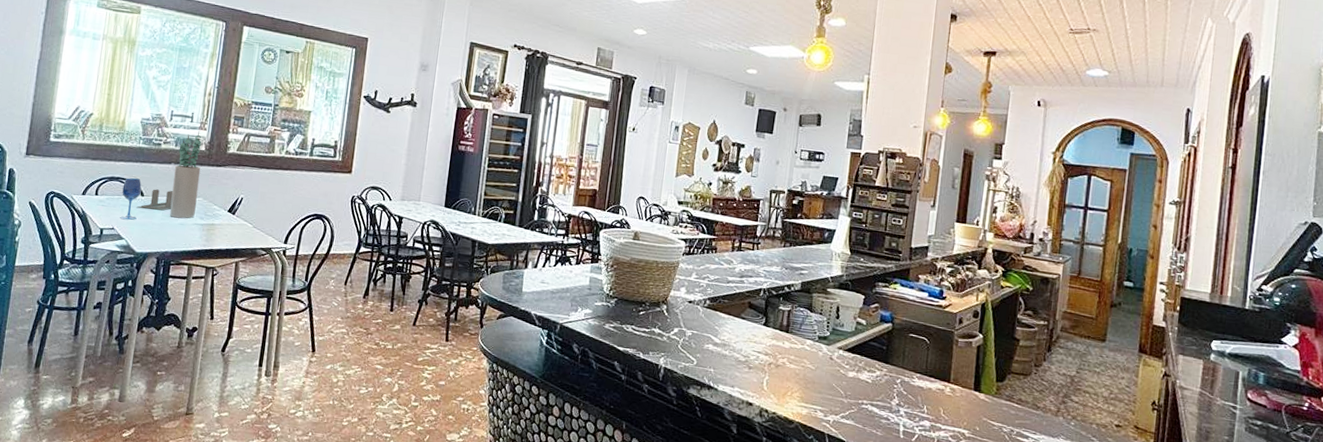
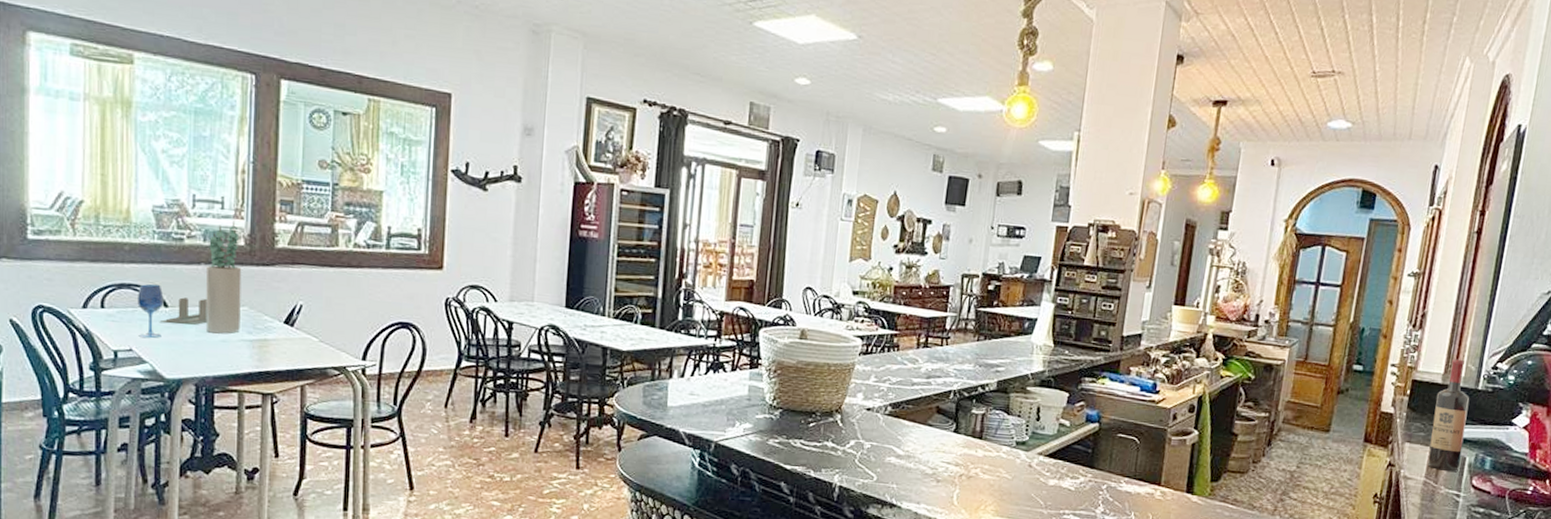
wine bottle: none [1201,279,1238,385] -> present [1427,358,1470,472]

